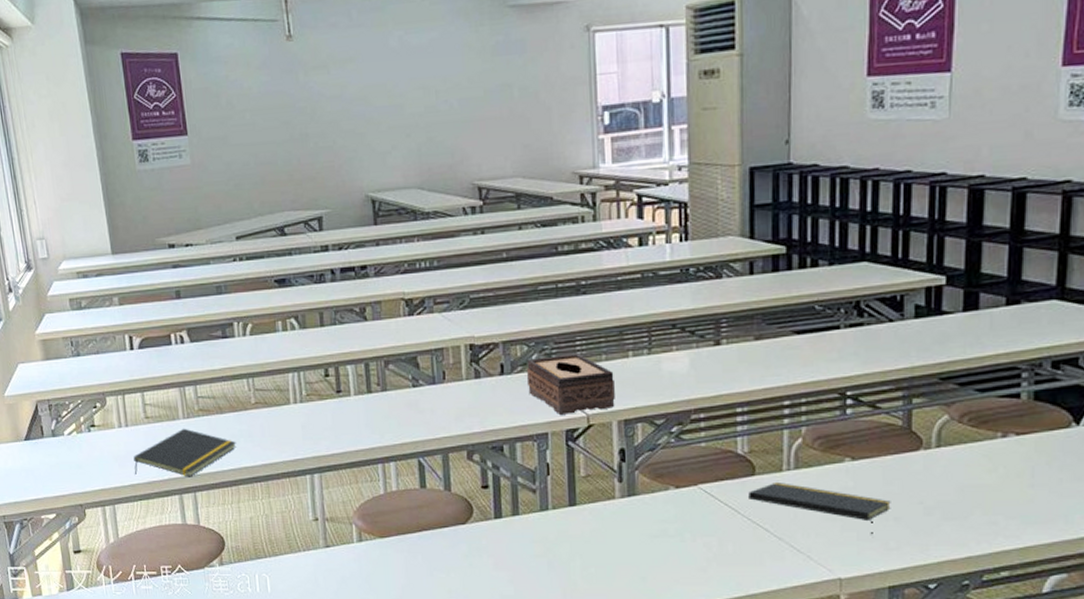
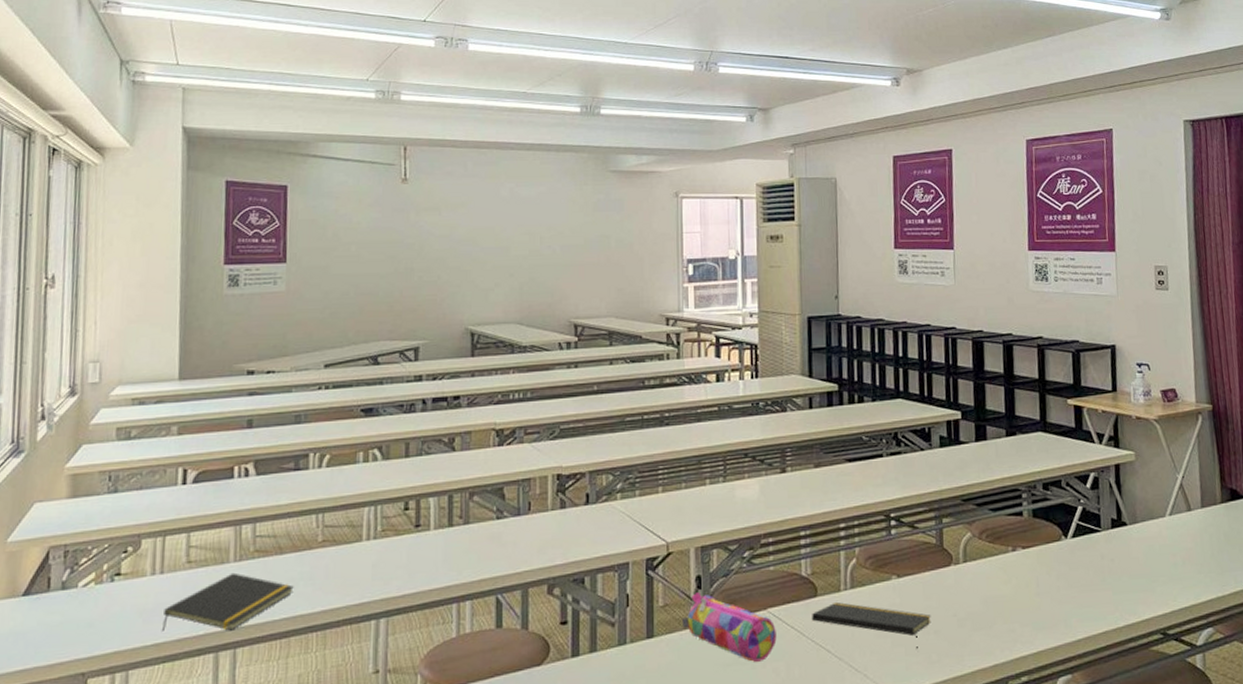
tissue box: present [527,353,615,415] -> none [611,482,693,543]
pencil case: none [606,465,708,535] -> present [682,592,777,662]

